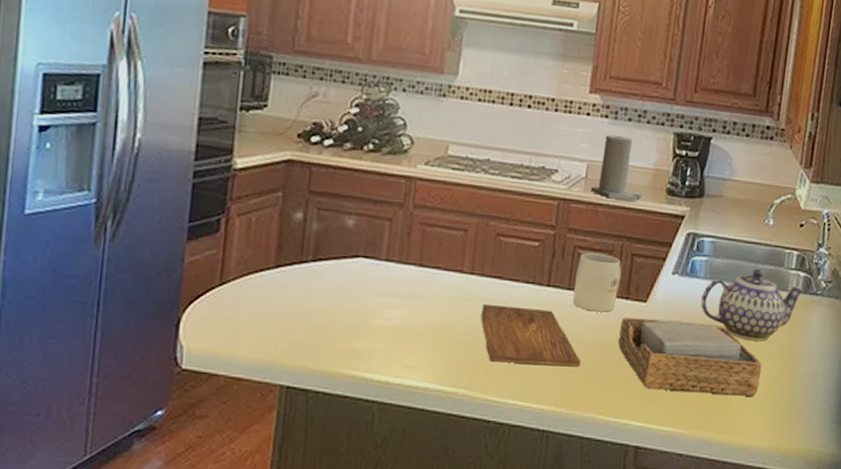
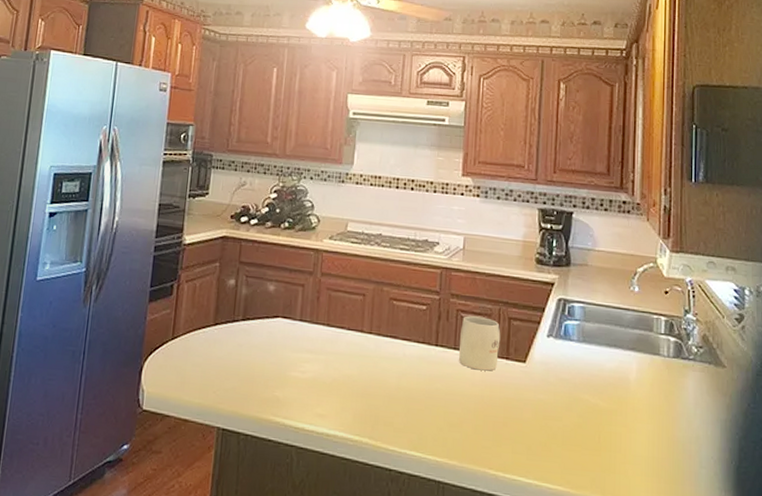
cutting board: present [481,303,581,367] -> none [380,360,470,422]
paper towel: present [590,134,642,201] -> none [468,211,514,270]
napkin holder: present [617,317,762,398] -> none [501,376,642,460]
teapot: present [701,268,804,342] -> none [577,333,675,404]

